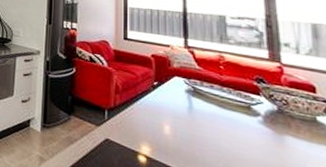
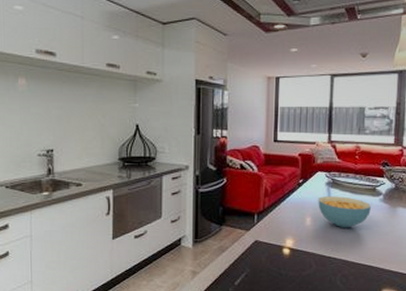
cereal bowl: none [177,104,247,148] -> present [318,196,371,228]

